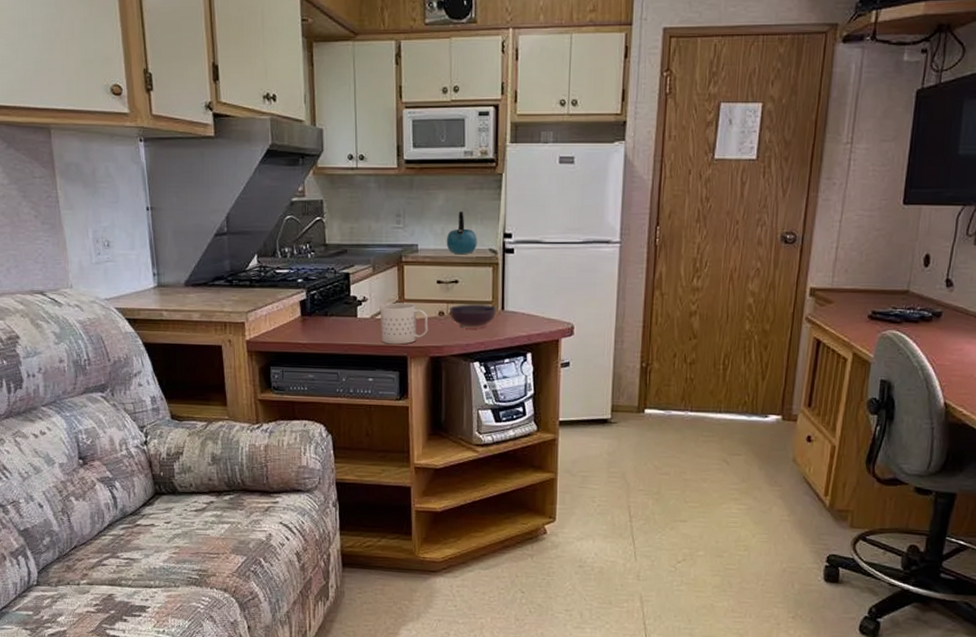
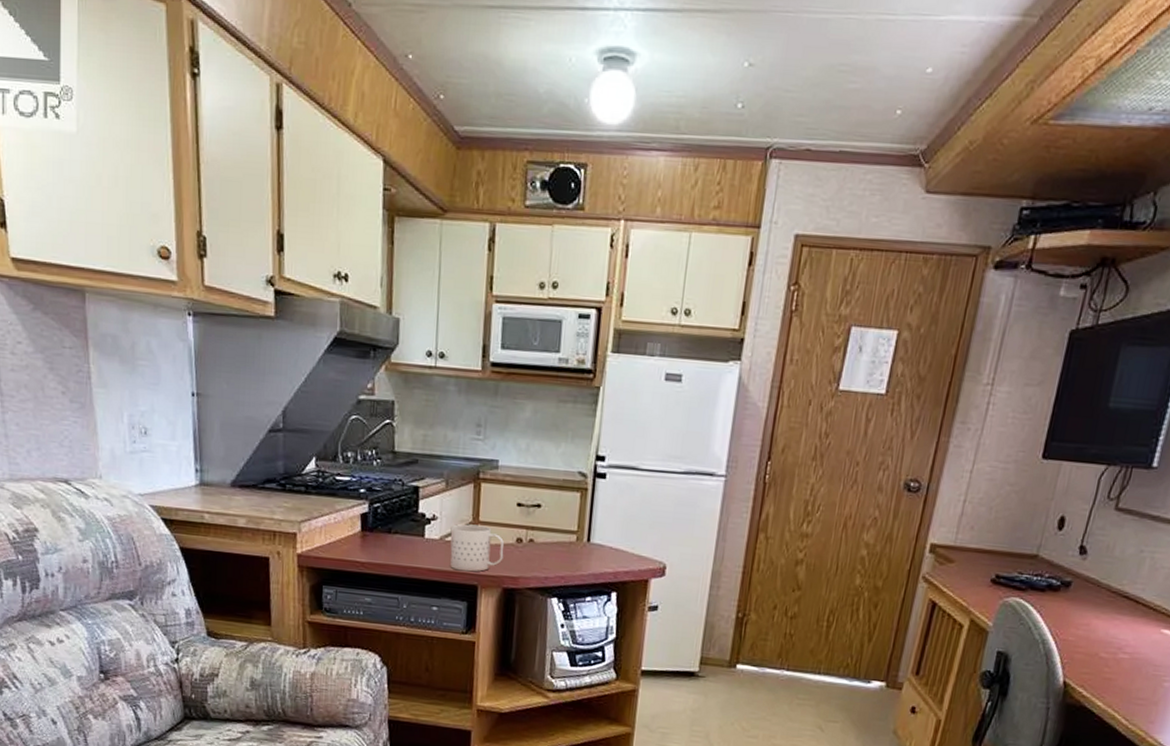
kettle: present [446,212,477,255] -> none [530,426,566,476]
bowl: present [448,304,497,328] -> none [528,531,582,560]

